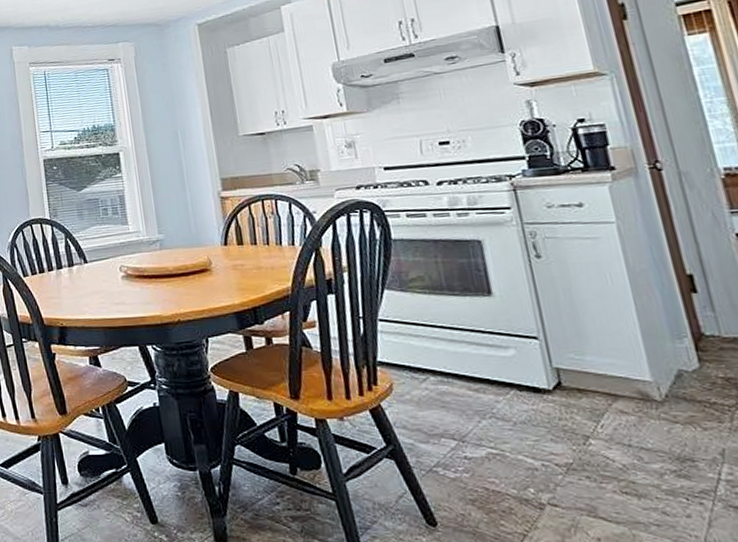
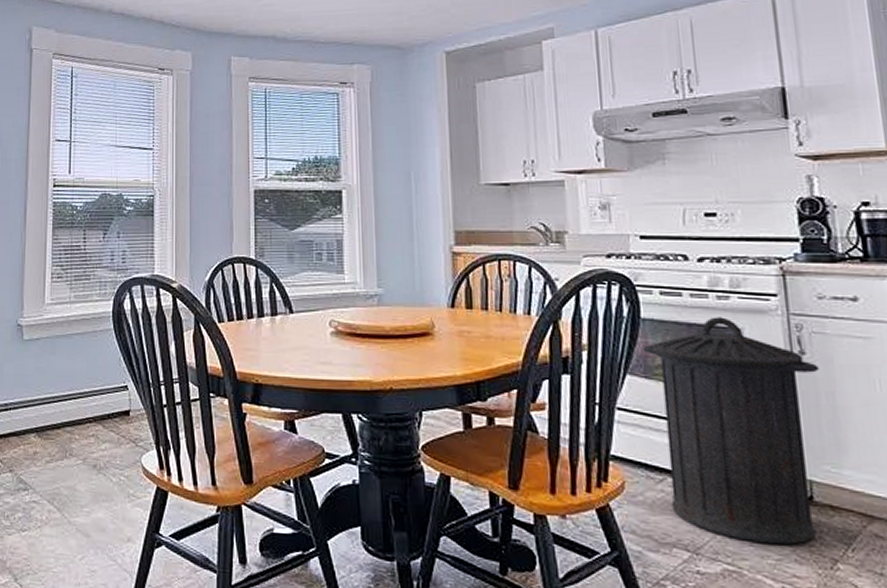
trash can: none [396,231,568,428] -> present [642,317,819,545]

